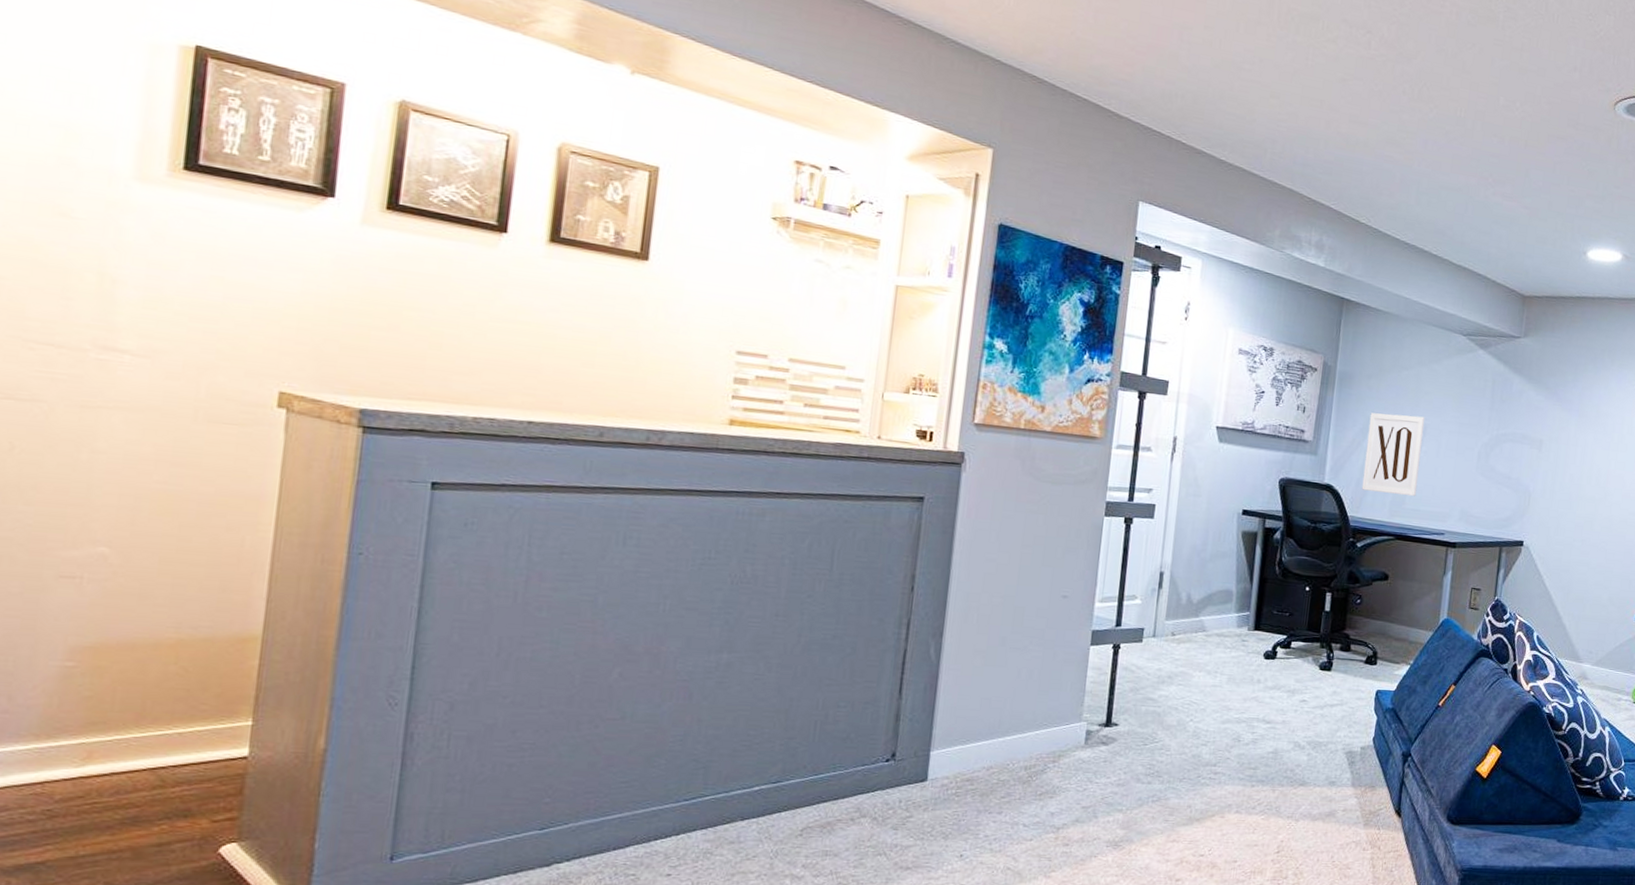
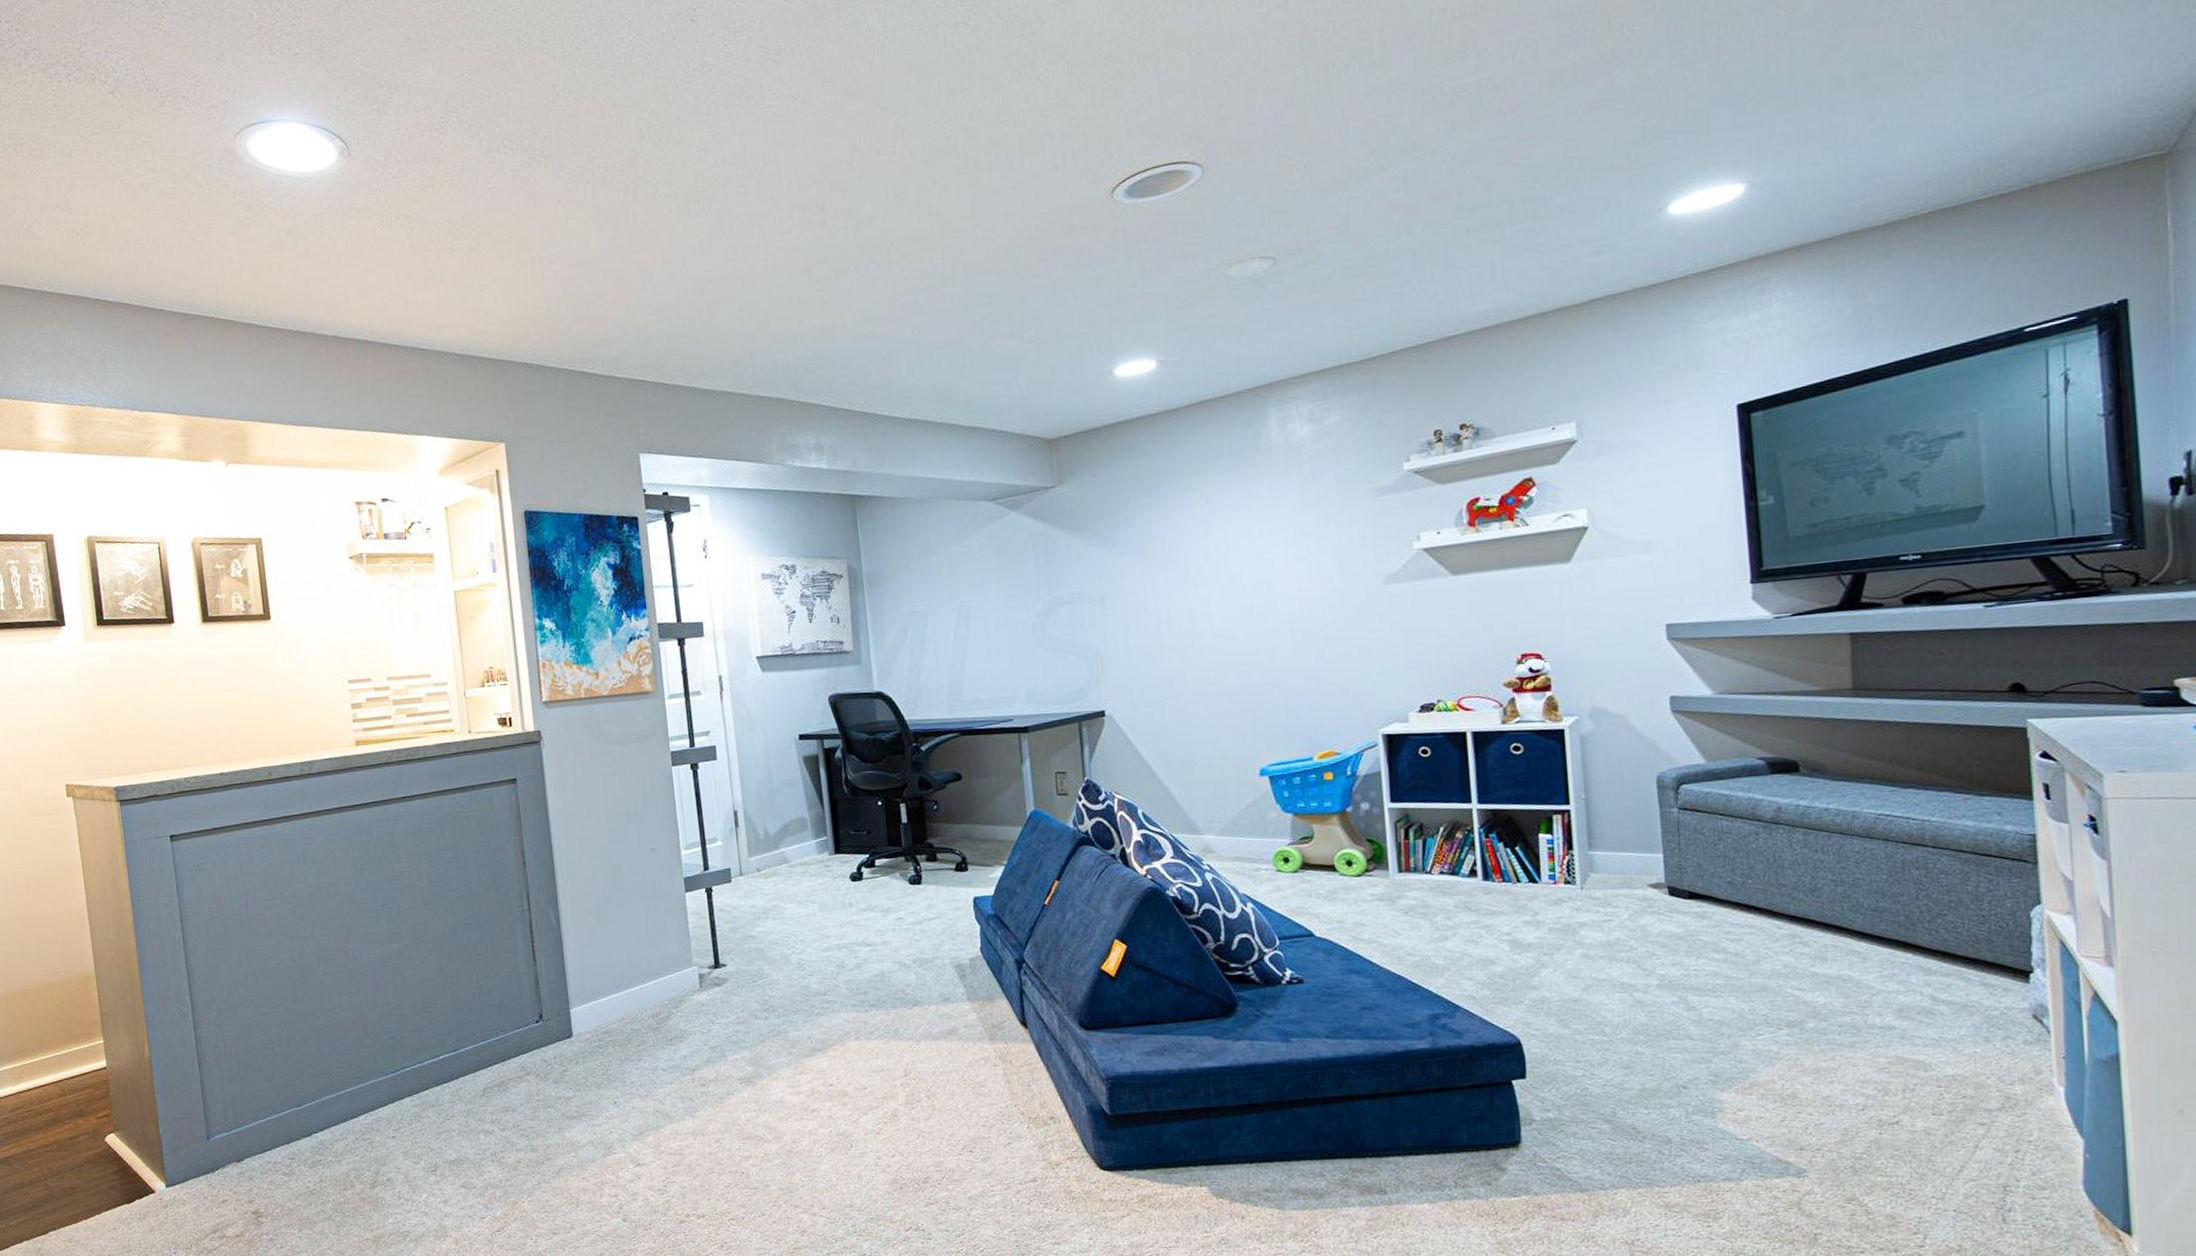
wall art: present [1361,412,1425,497] -> none [907,599,974,691]

